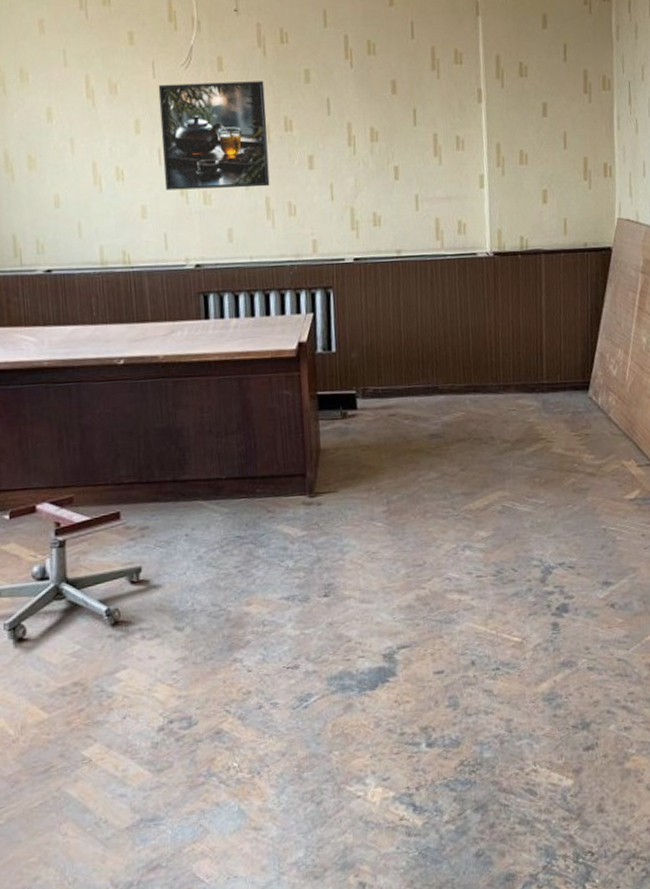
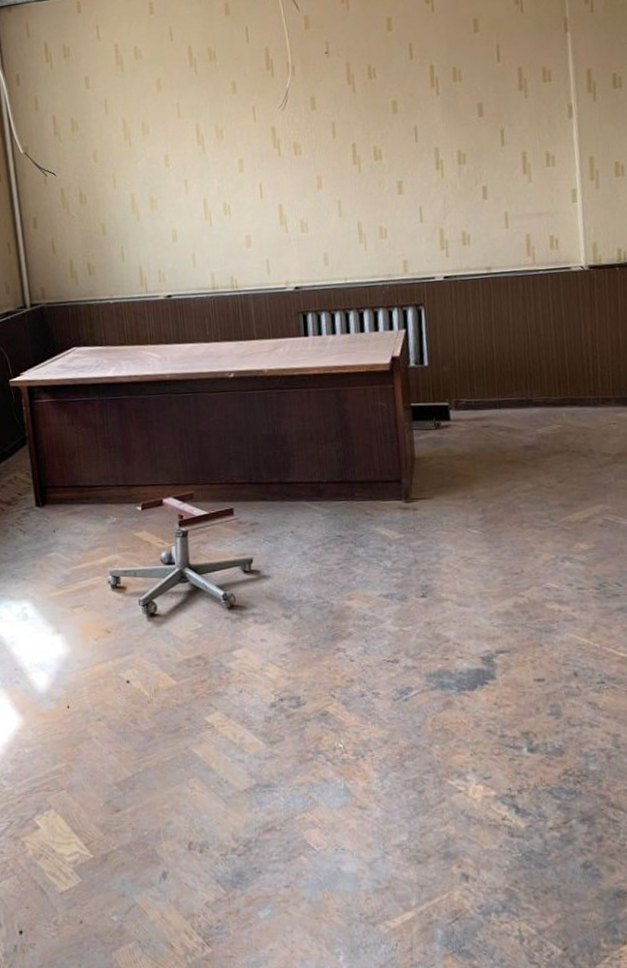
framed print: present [158,81,270,191] -> none [258,115,362,221]

